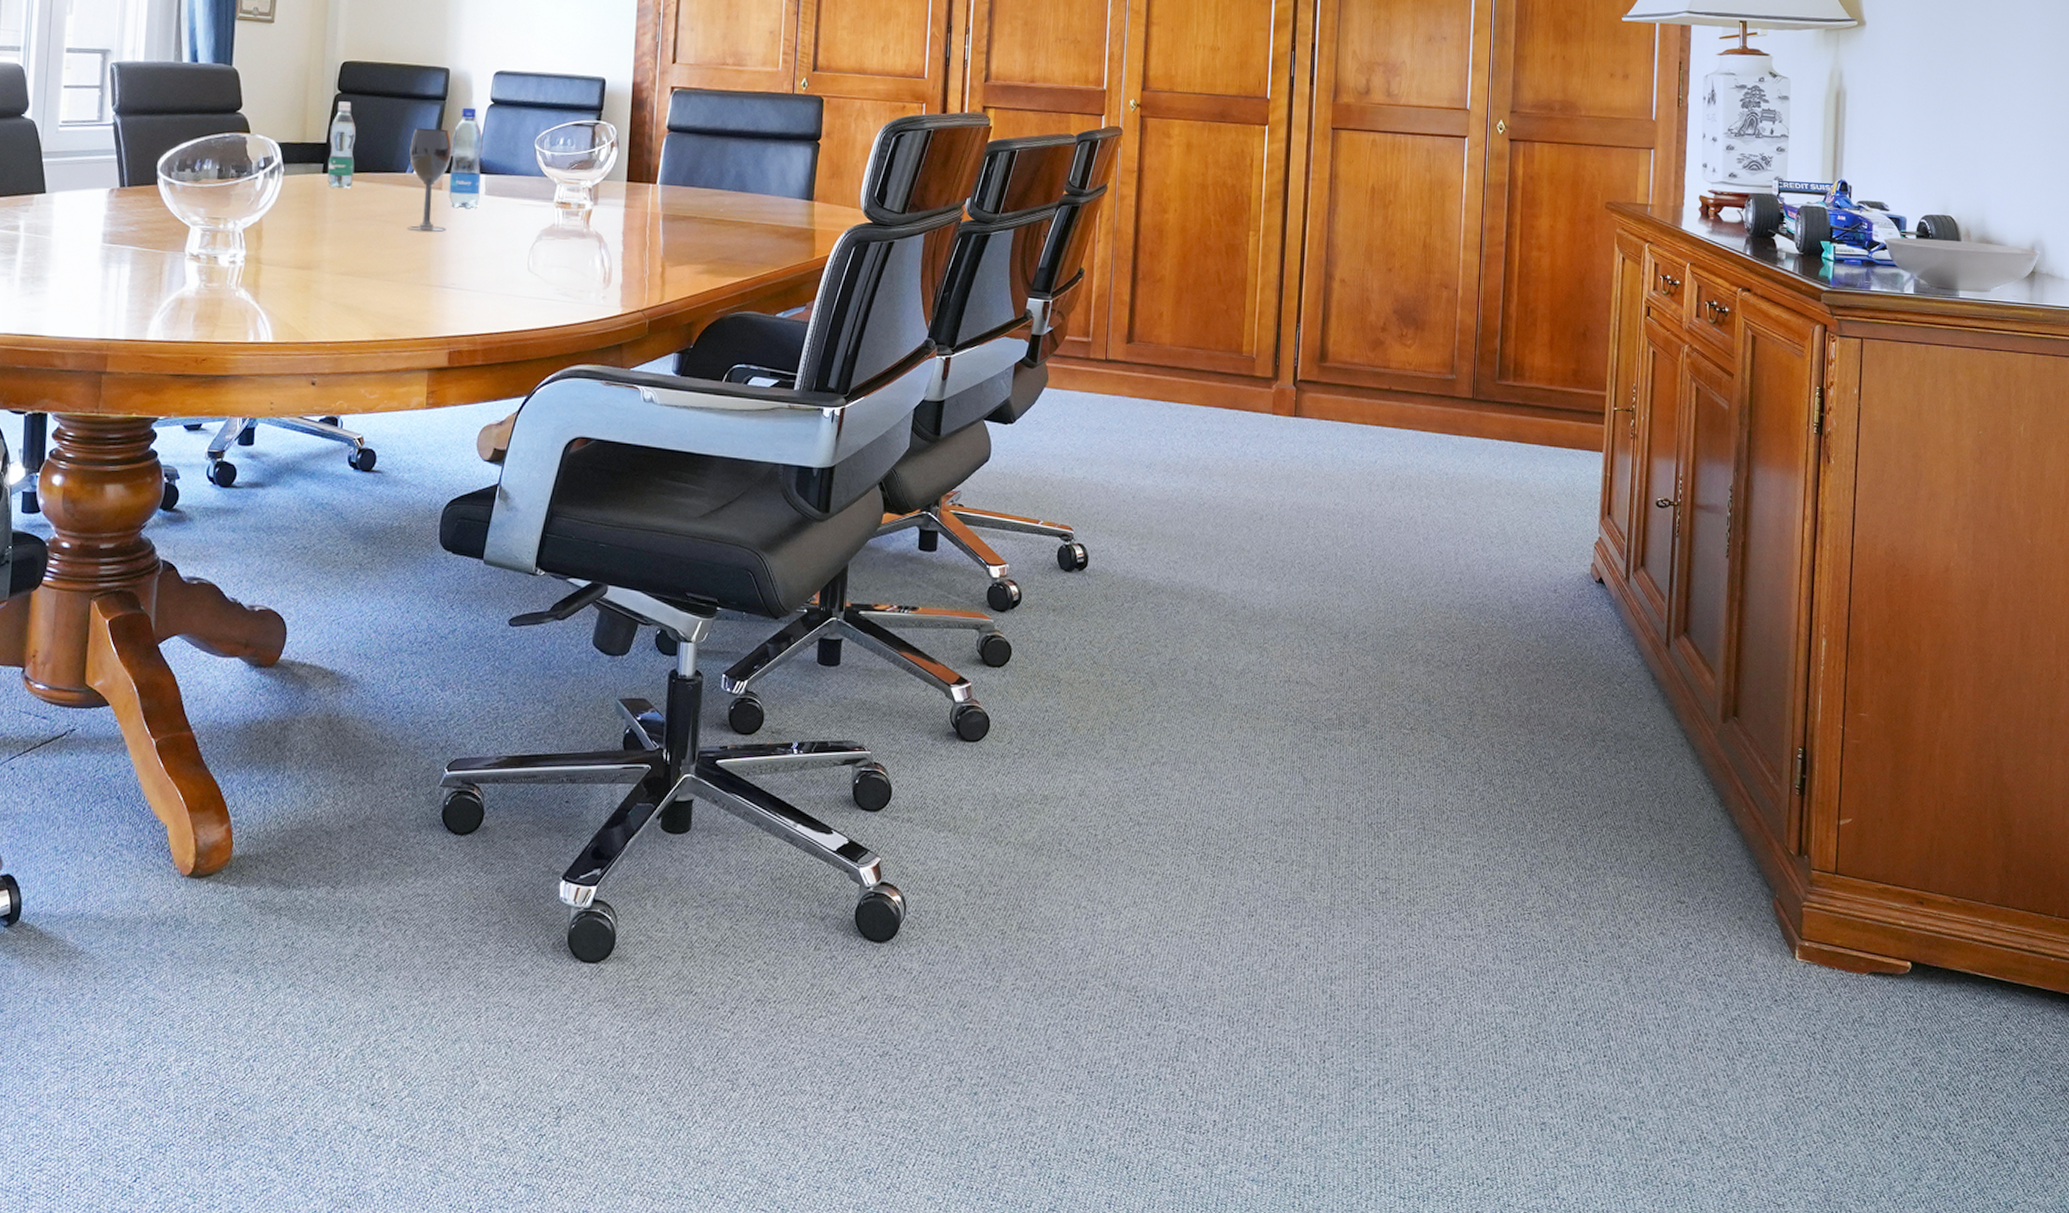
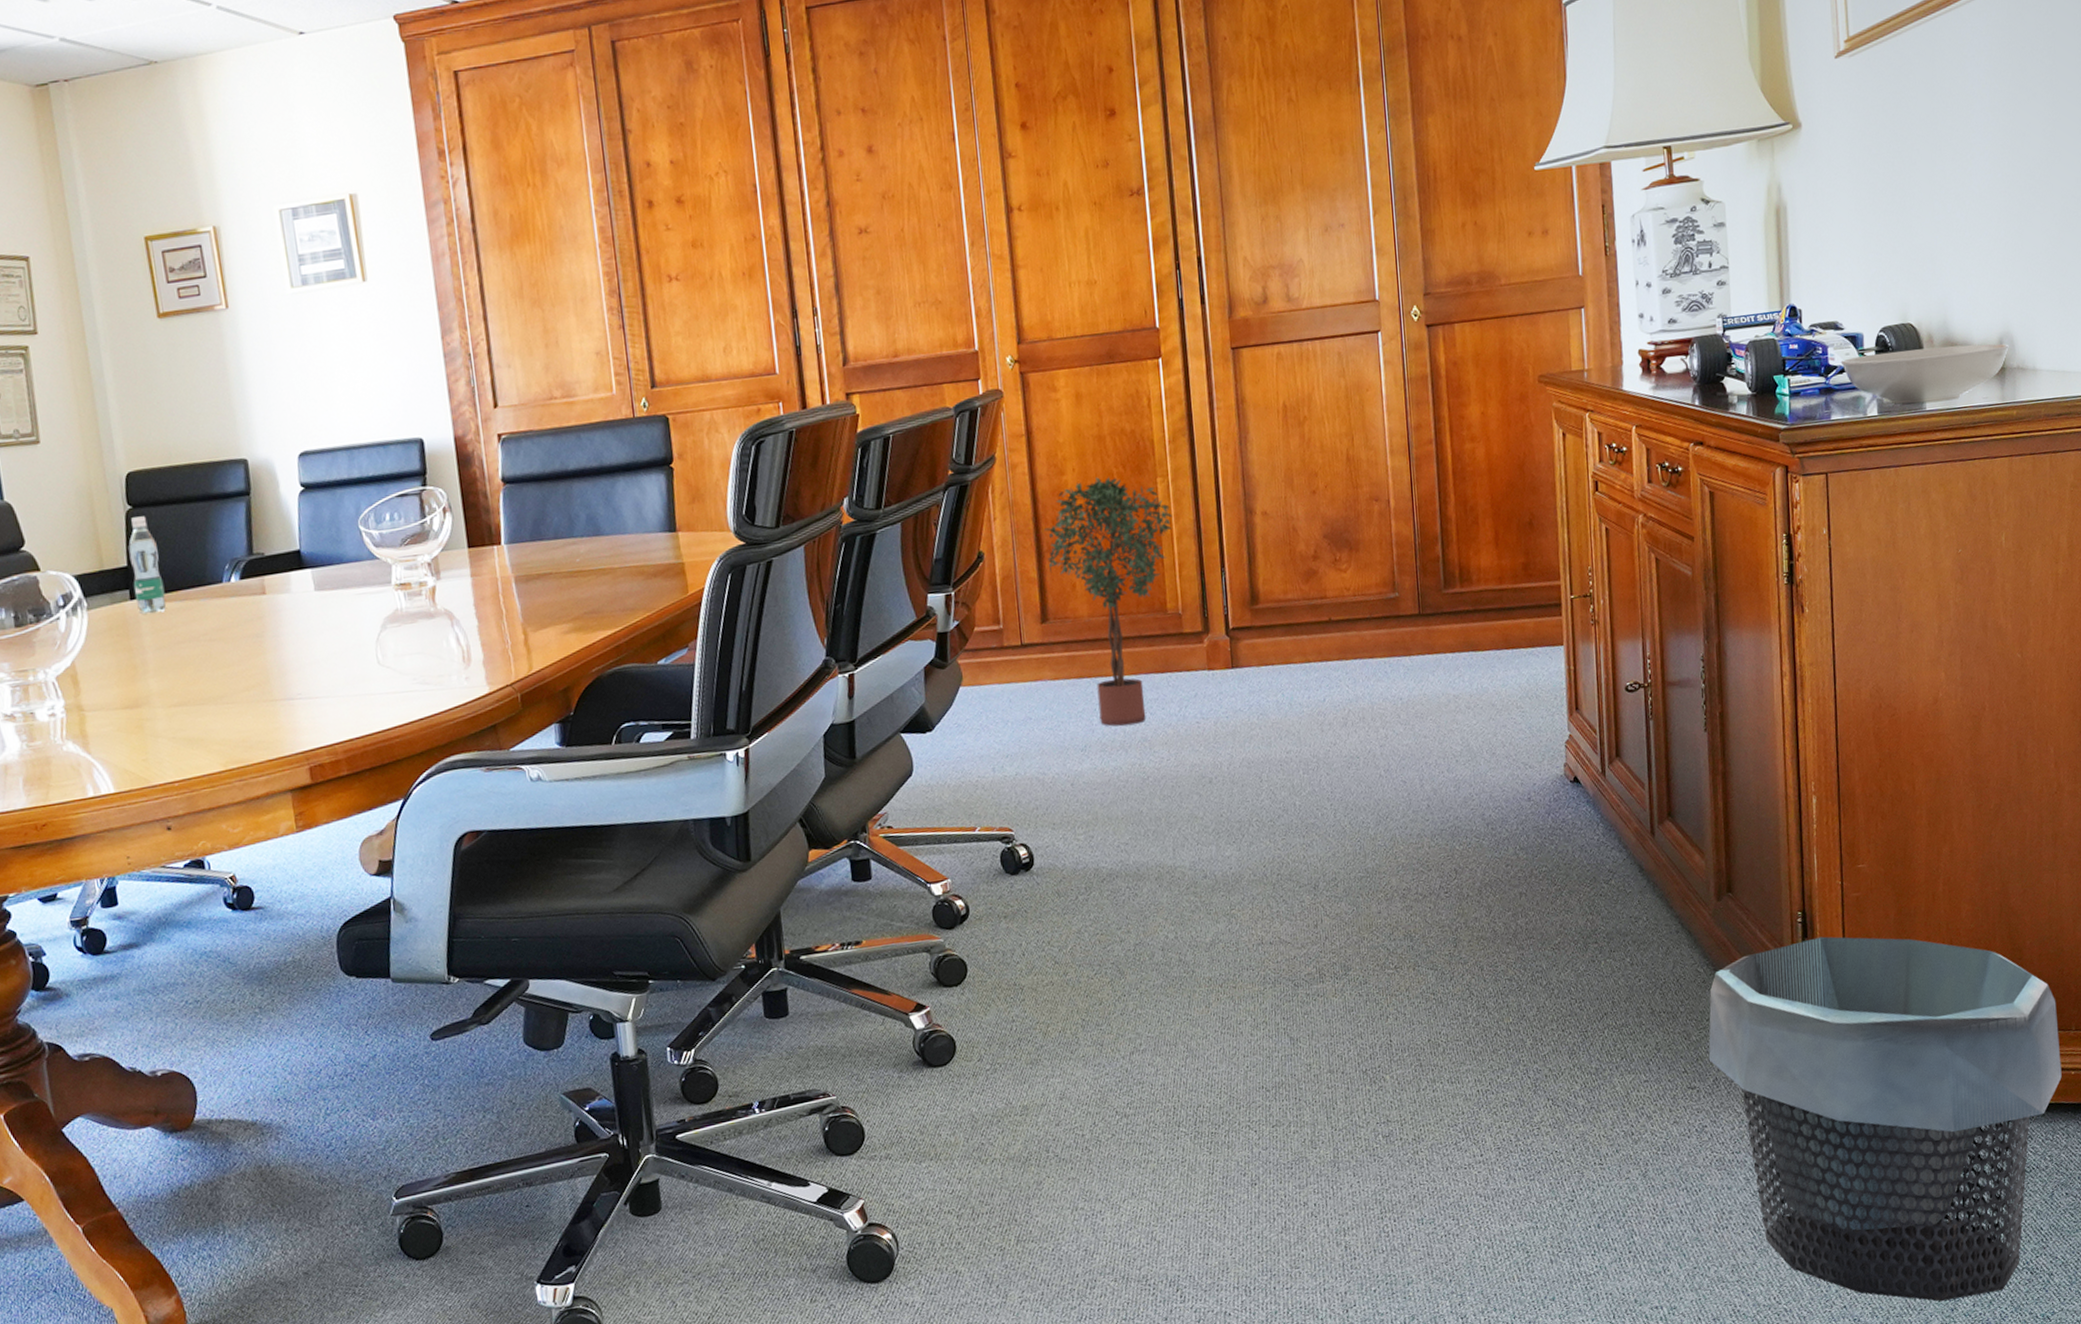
wine glass: present [407,128,452,233] -> none [220,527,280,646]
bottle: present [448,107,483,209] -> none [265,497,310,612]
potted tree: none [1140,221,1259,453] -> present [1043,477,1172,727]
trash bin: none [1700,776,2042,1168] -> present [1708,936,2062,1301]

